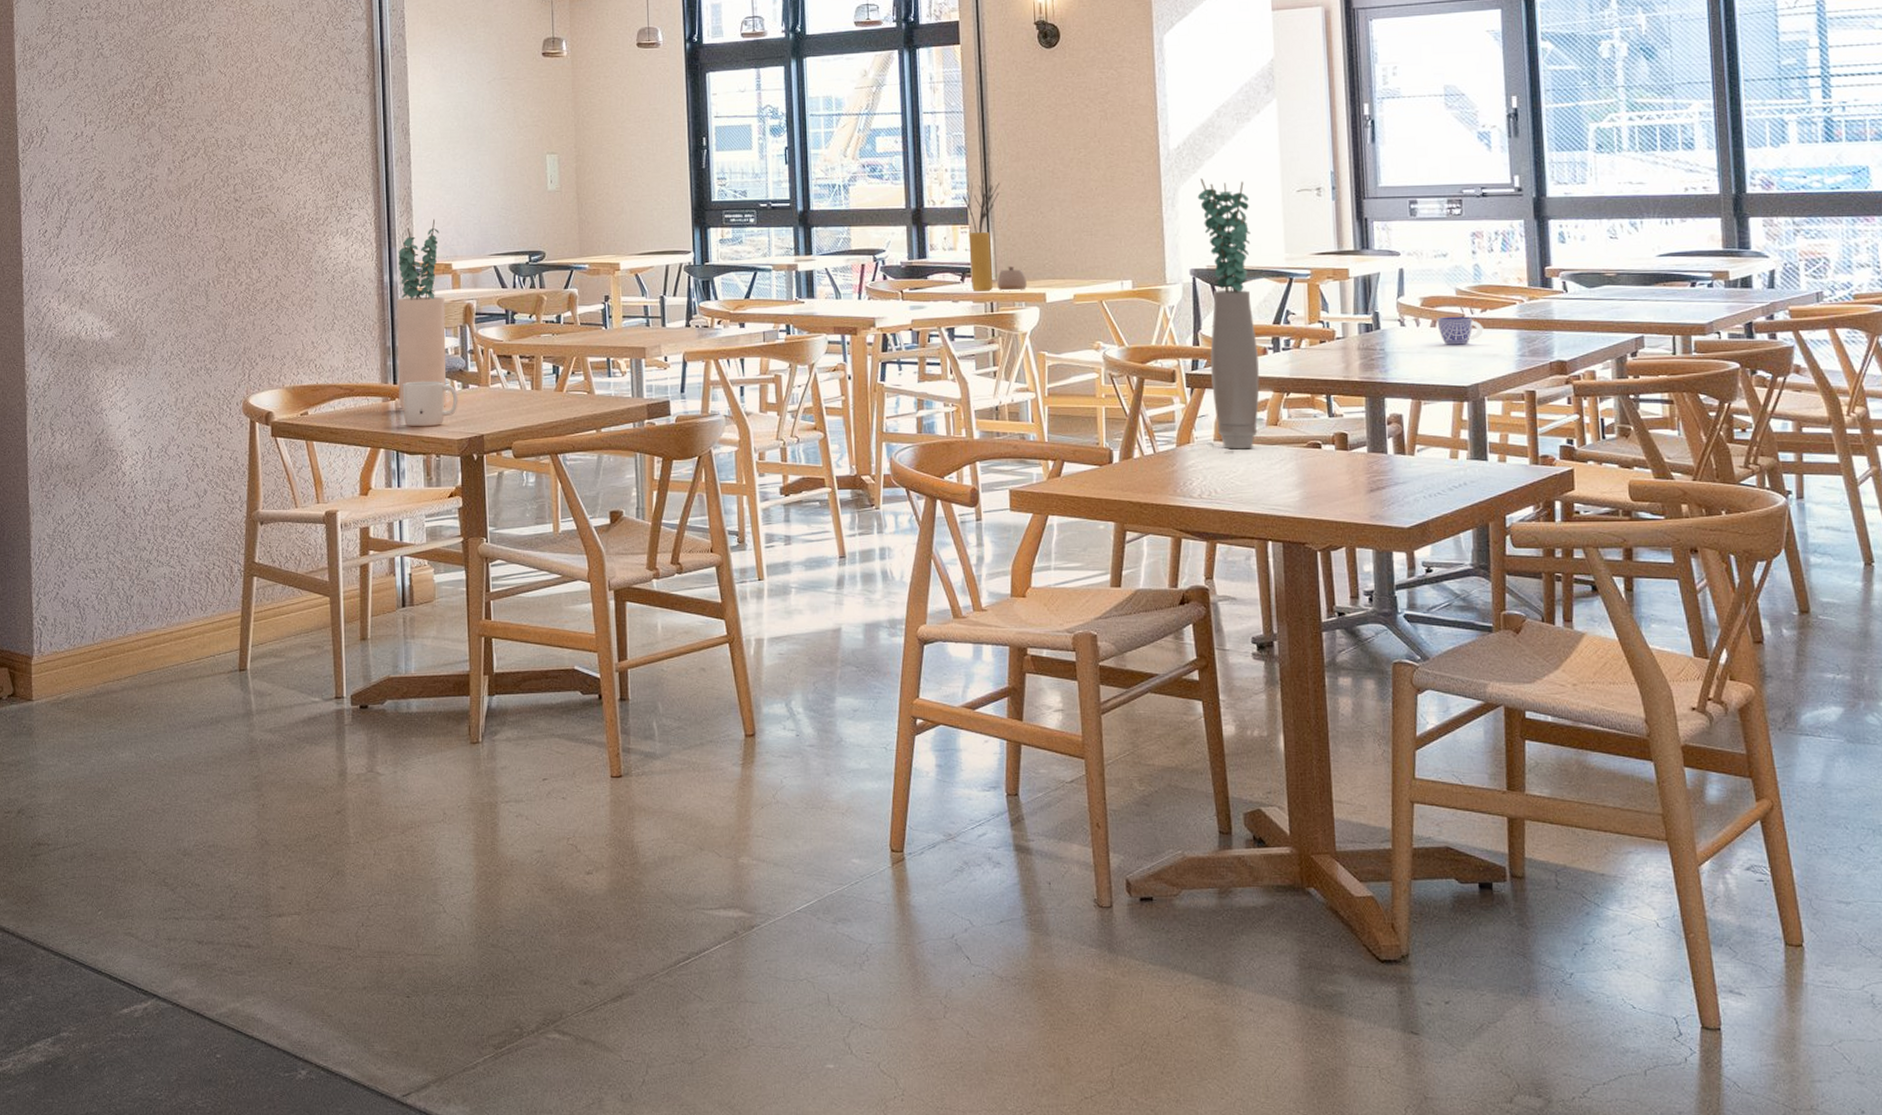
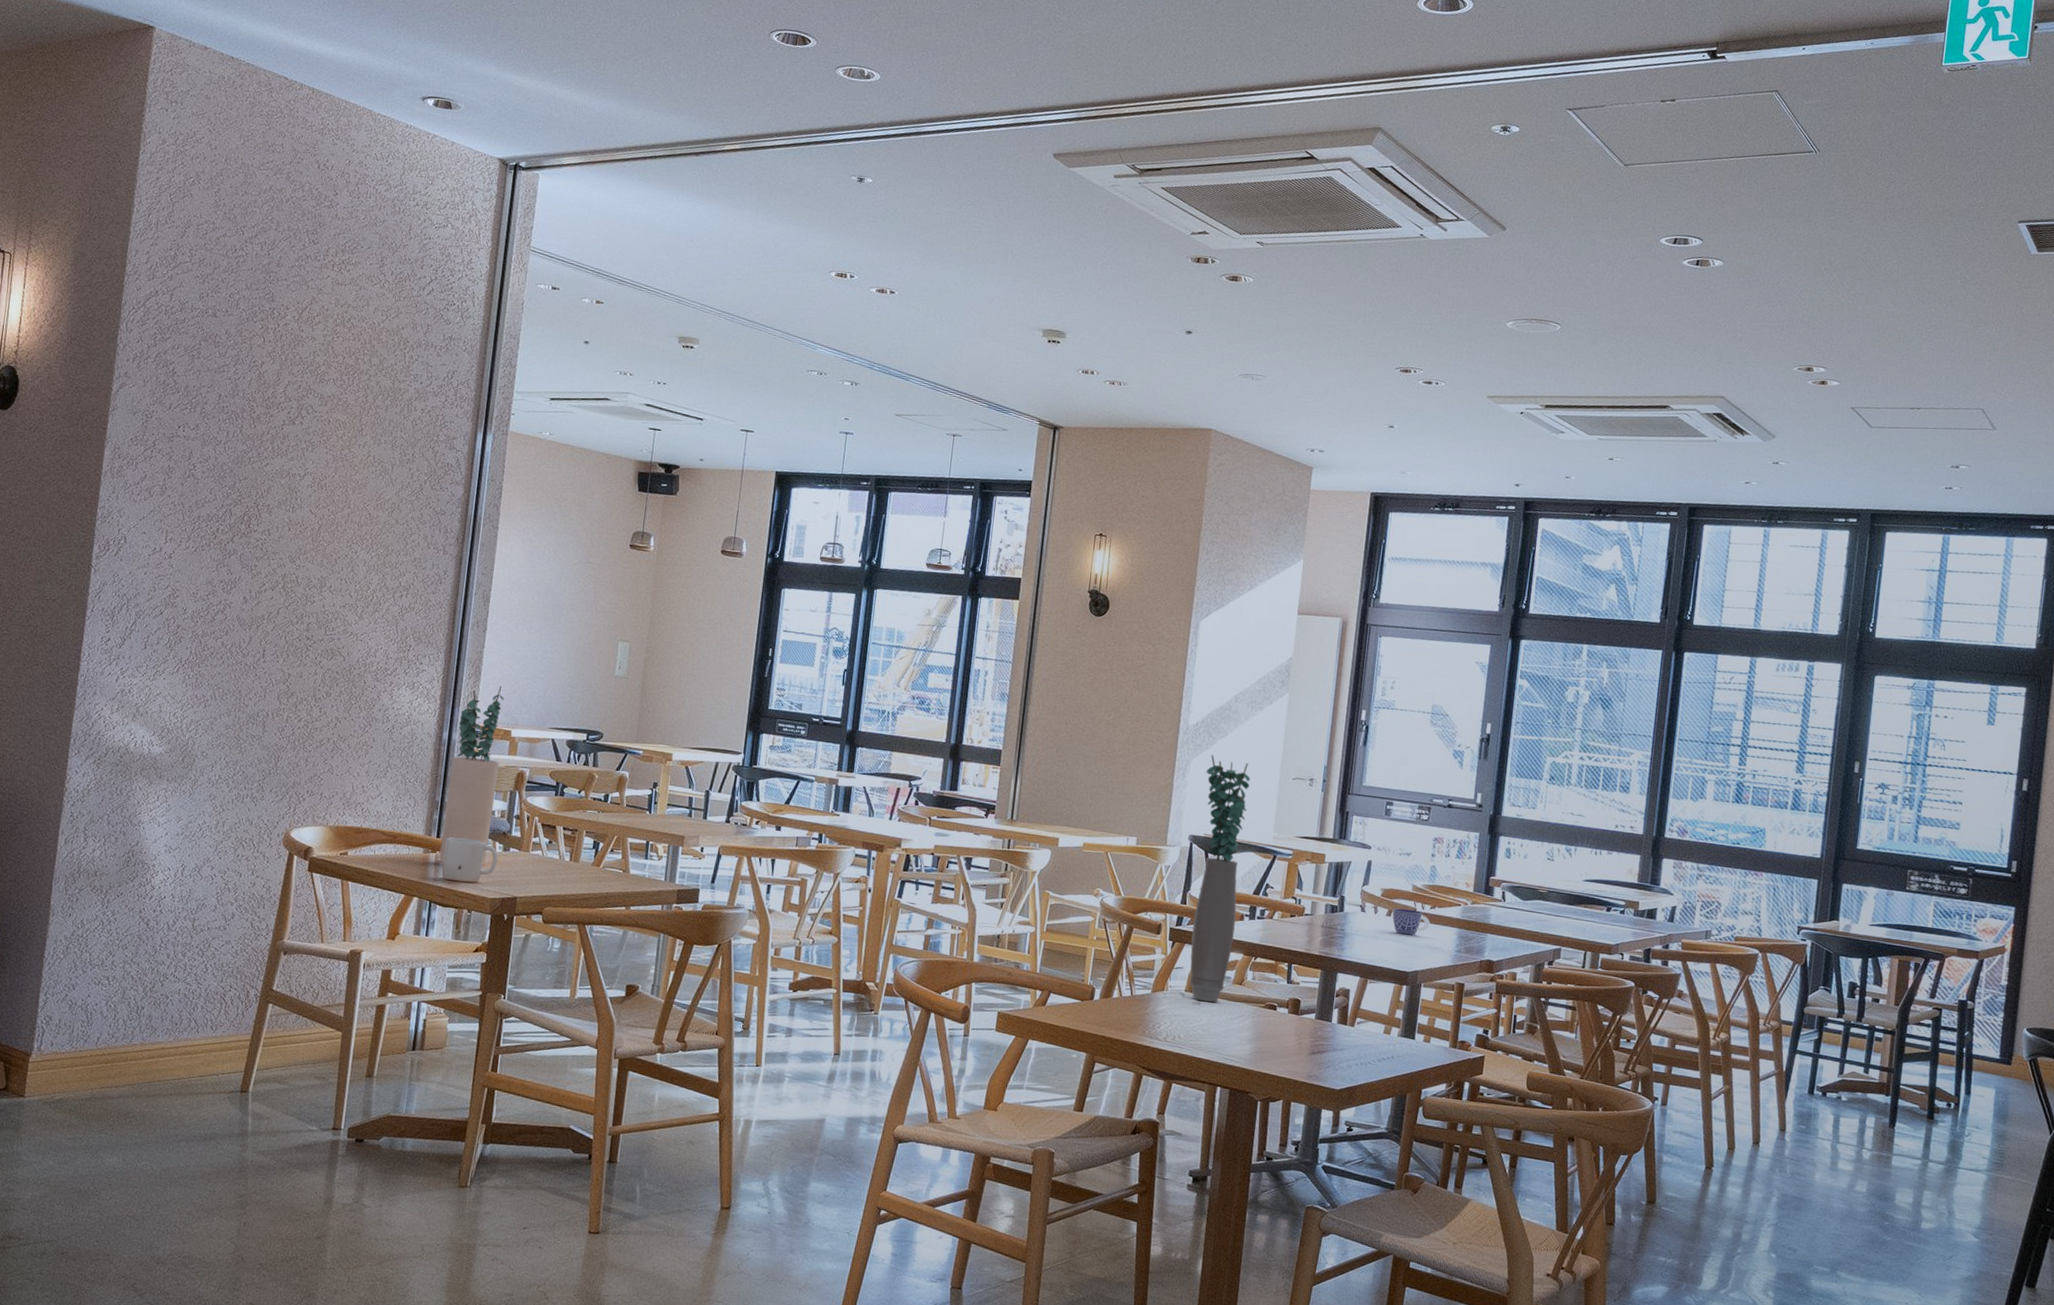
vase: present [963,179,1000,292] -> none [994,726,1034,830]
sugar bowl: present [997,265,1027,292] -> none [1017,808,1044,833]

